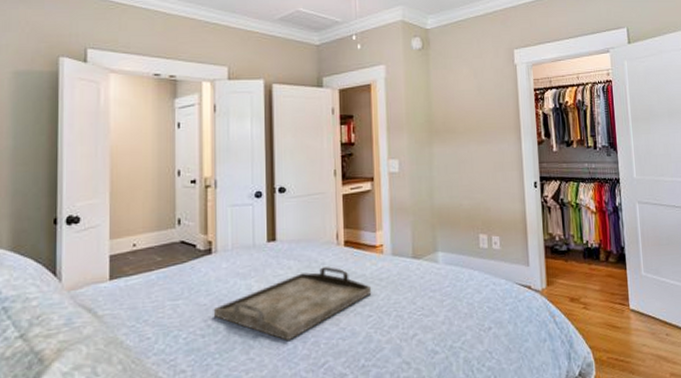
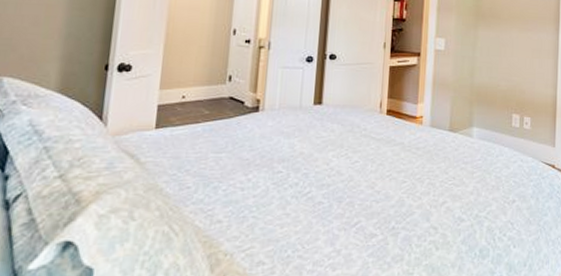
serving tray: present [213,267,372,342] -> none [254,133,409,200]

